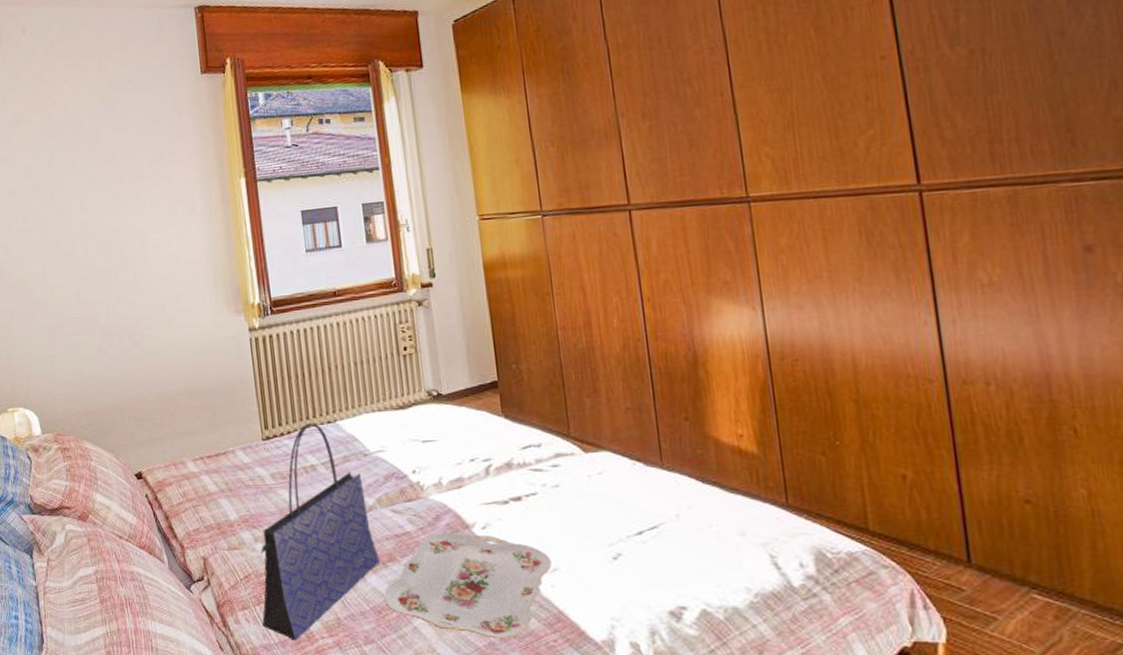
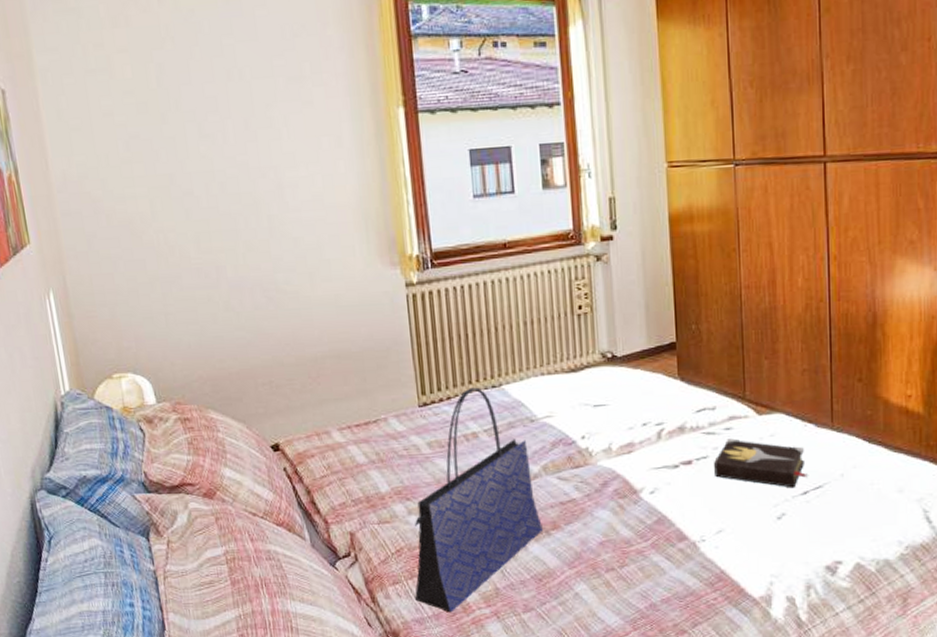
serving tray: present [383,531,552,639] -> none [545,497,717,600]
hardback book: none [543,475,643,528] -> present [714,438,809,488]

